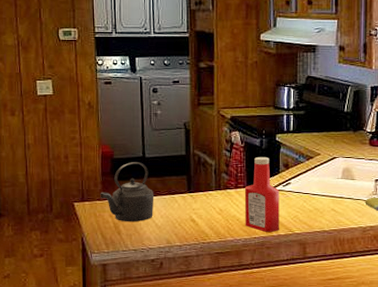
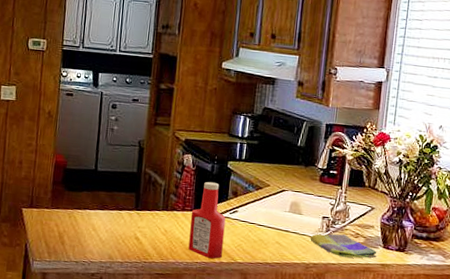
kettle: present [100,162,154,222] -> none [48,174,102,234]

